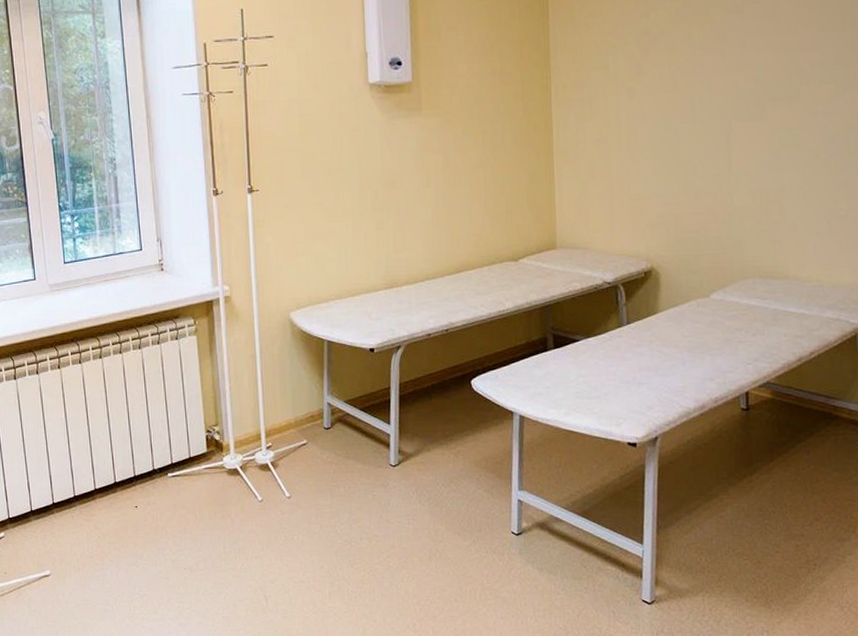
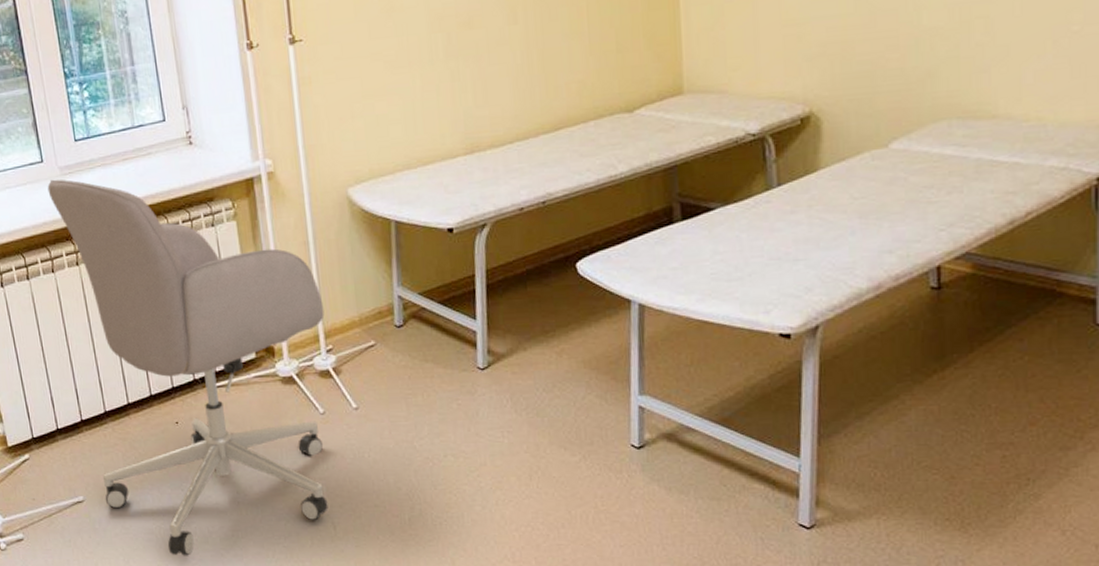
chair: none [38,294,266,625] -> present [47,179,328,556]

